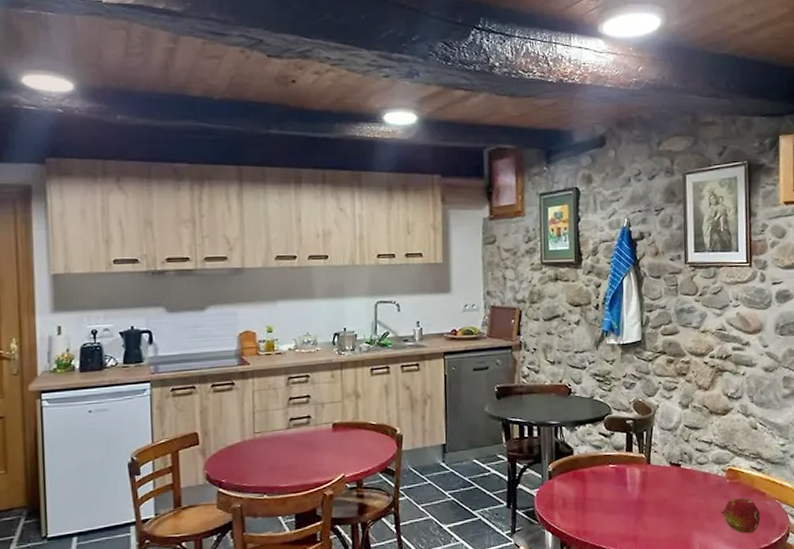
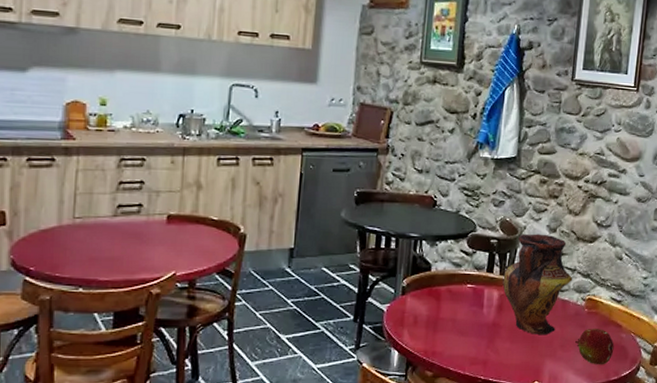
vase: none [642,410,711,509] -> present [502,234,573,336]

